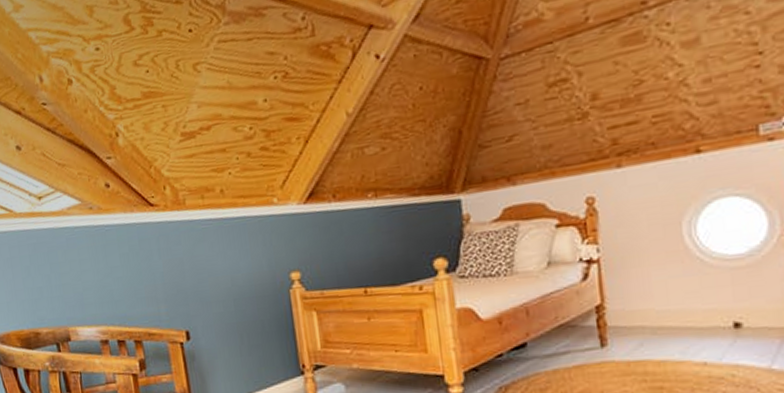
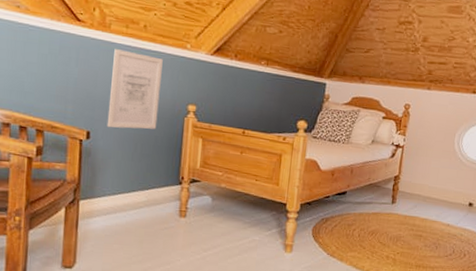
wall art: none [195,224,260,322] -> present [107,49,163,130]

